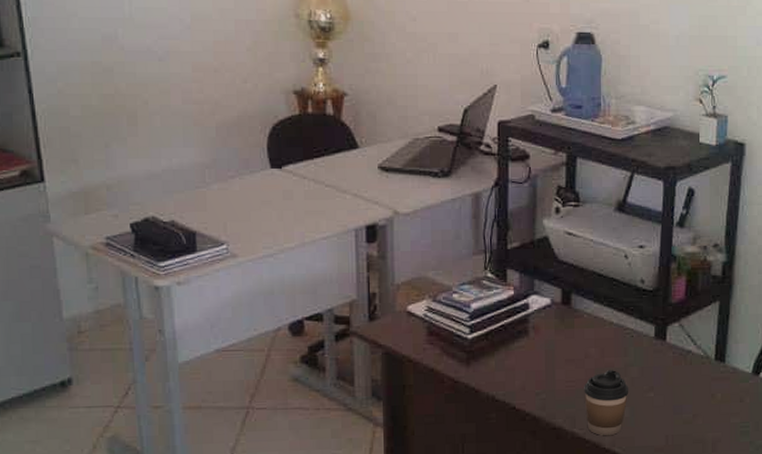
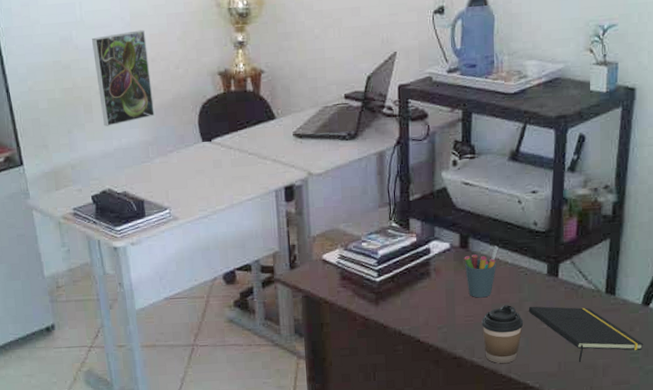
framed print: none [142,35,216,142] -> present [92,30,156,126]
pen holder: none [566,303,603,361] -> present [464,245,498,298]
notepad: none [634,372,754,435] -> present [528,306,644,362]

